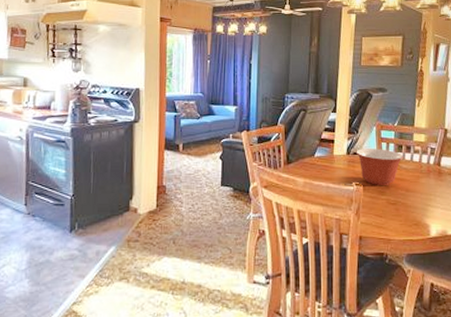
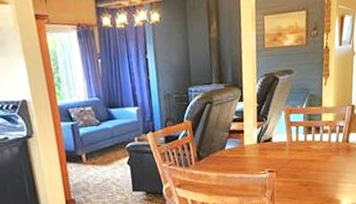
mixing bowl: present [356,149,404,186] -> none [266,133,314,170]

